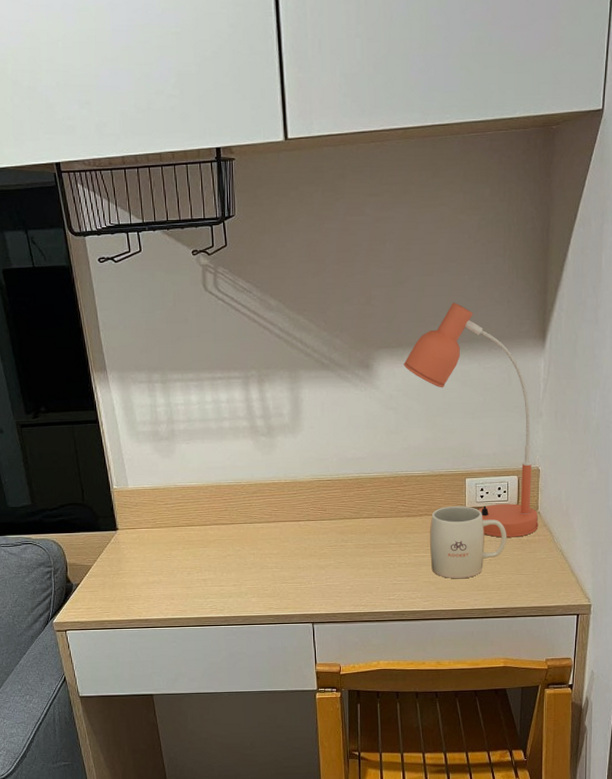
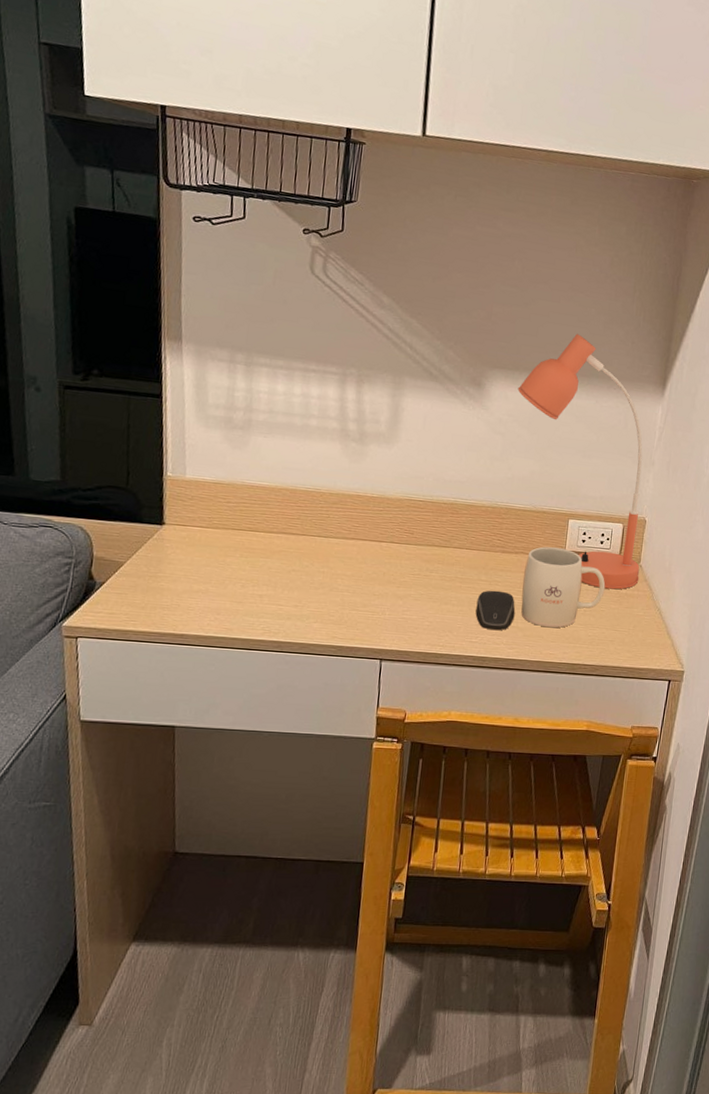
computer mouse: none [390,551,426,586] -> present [475,590,515,630]

